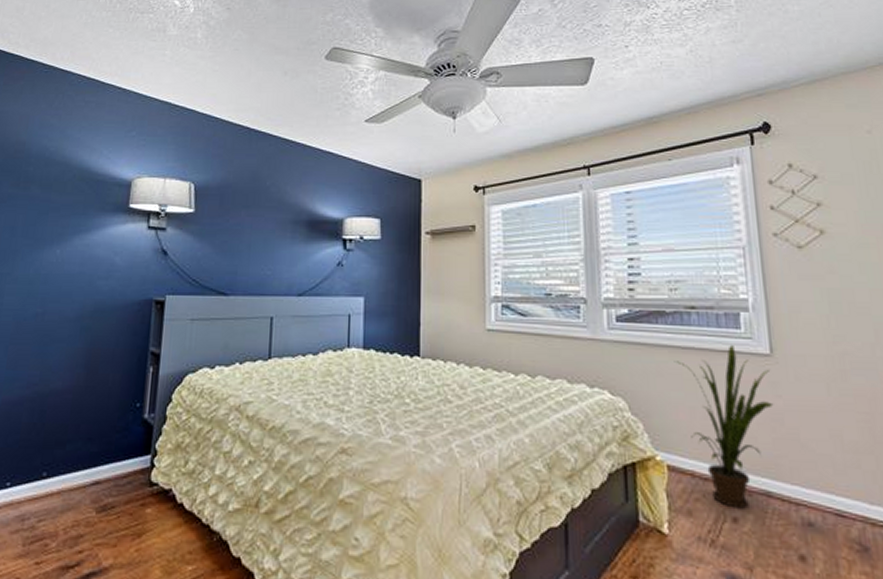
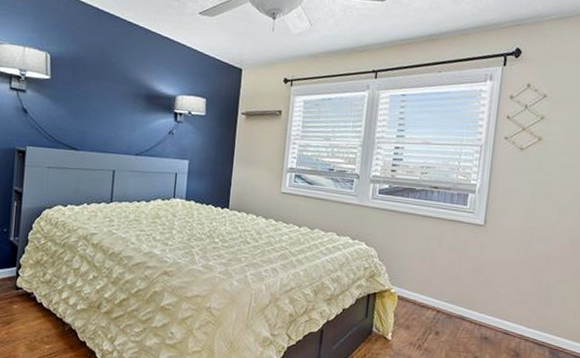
house plant: present [674,345,774,509] -> none [415,217,481,326]

